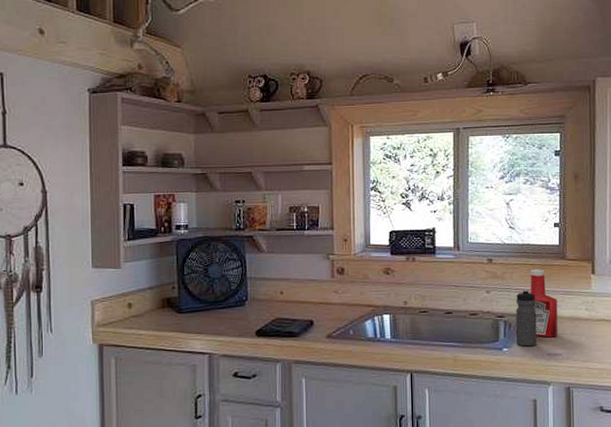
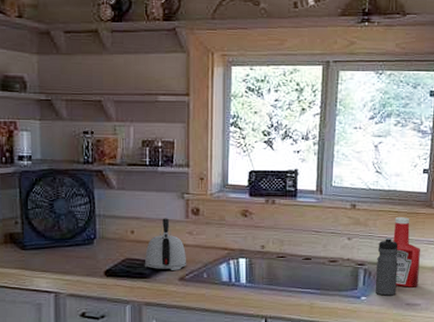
kettle: none [293,278,334,328] -> present [144,218,187,270]

